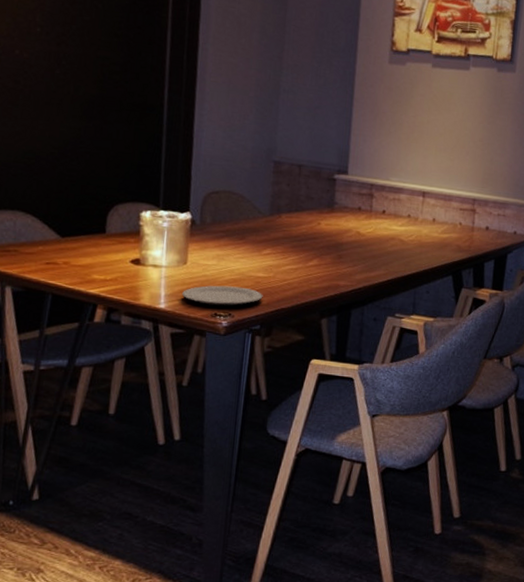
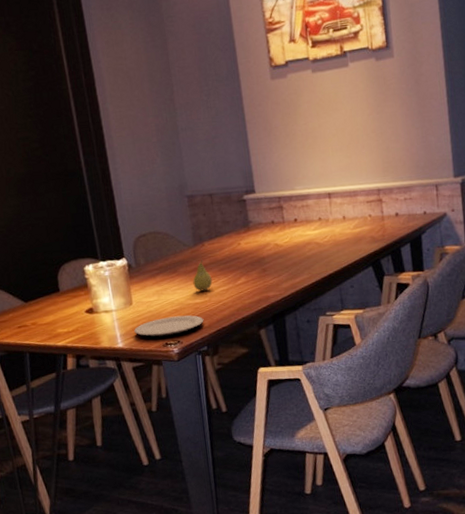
fruit: none [259,231,282,266] -> present [193,259,213,291]

